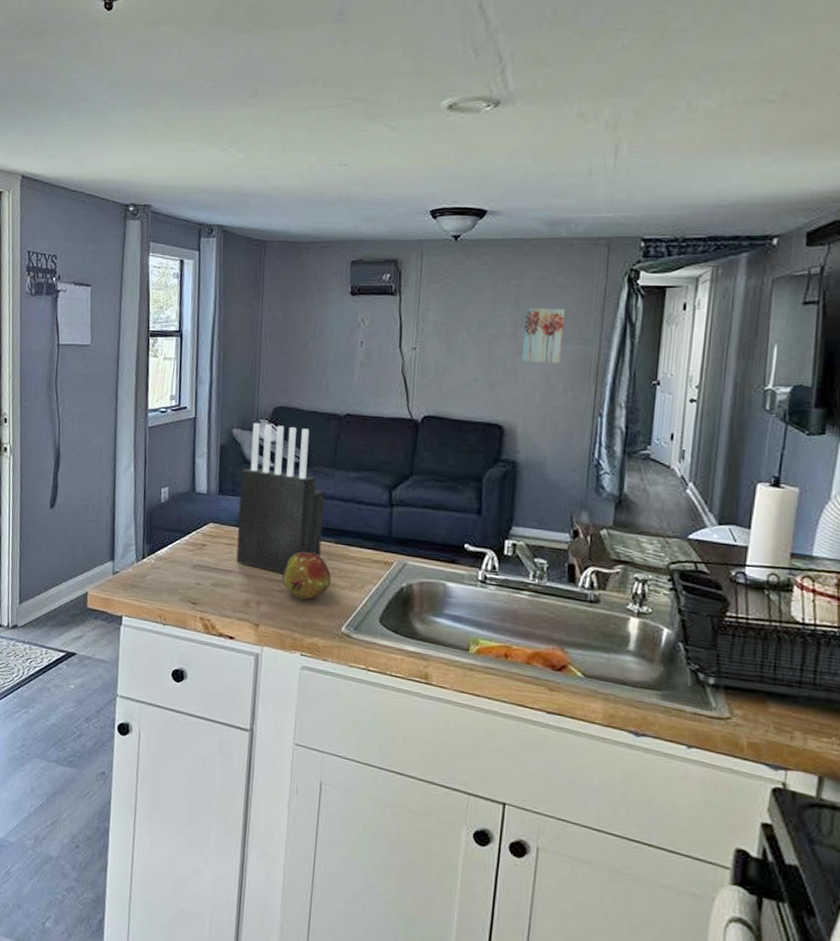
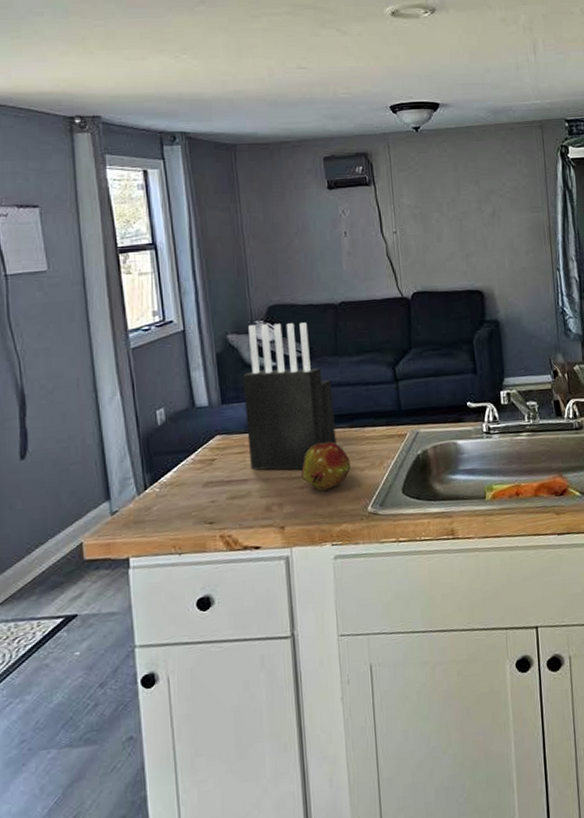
wall art: present [521,307,566,363] -> none [485,184,520,233]

